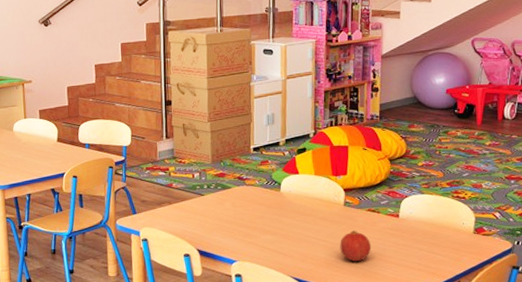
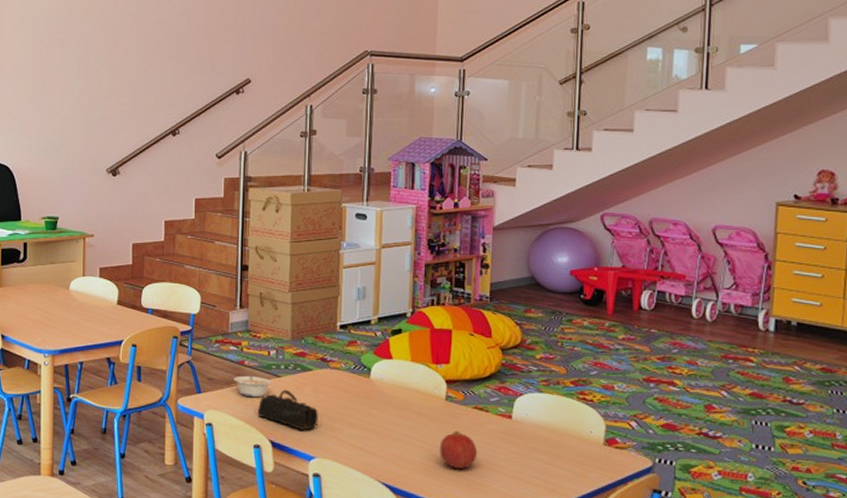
legume: none [164,192,196,215] -> present [234,371,271,398]
pencil case: none [185,205,238,239] -> present [257,389,318,430]

